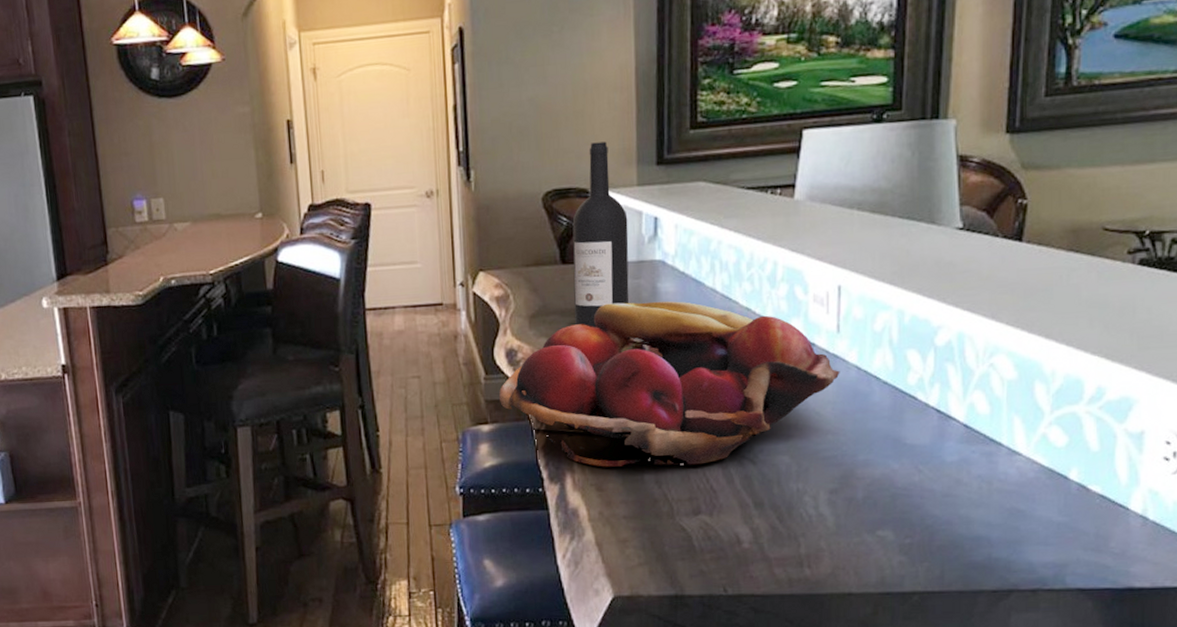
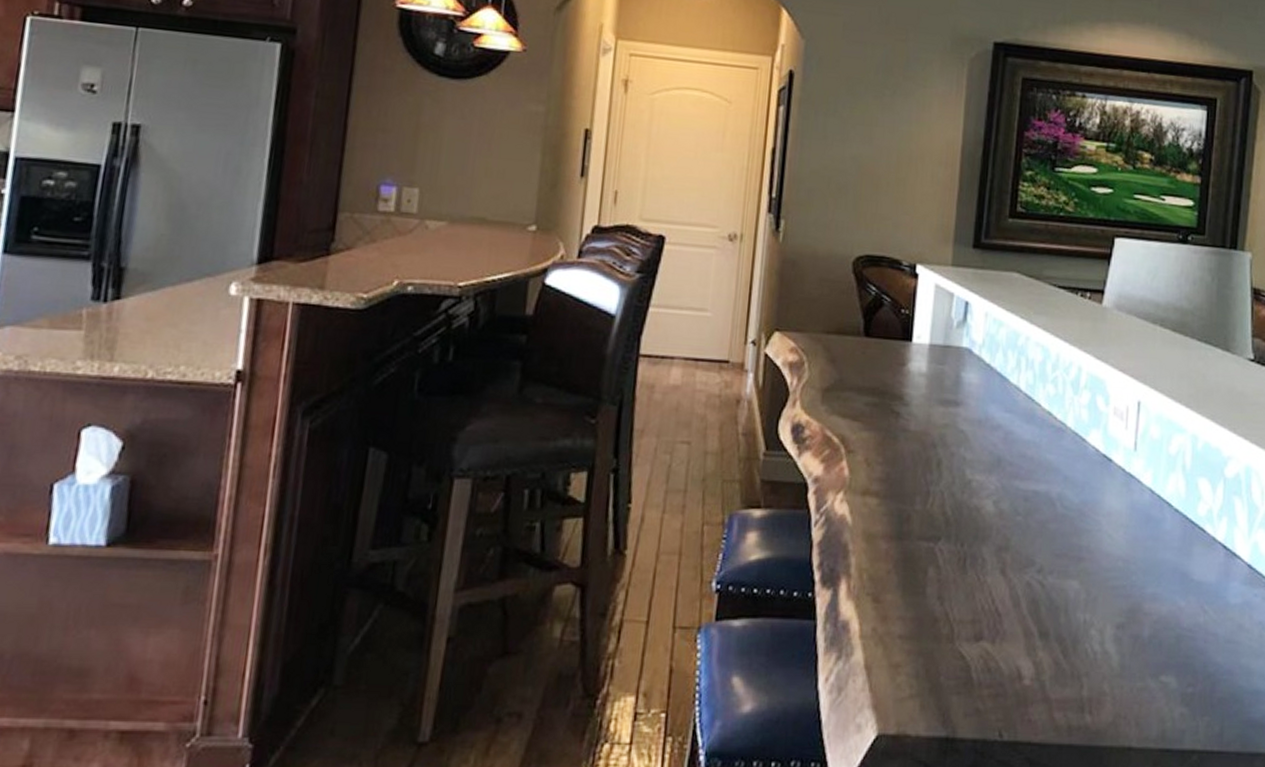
fruit basket: present [498,301,840,467] -> none [777,387,1135,582]
wine bottle: present [572,141,630,328] -> none [871,213,939,412]

